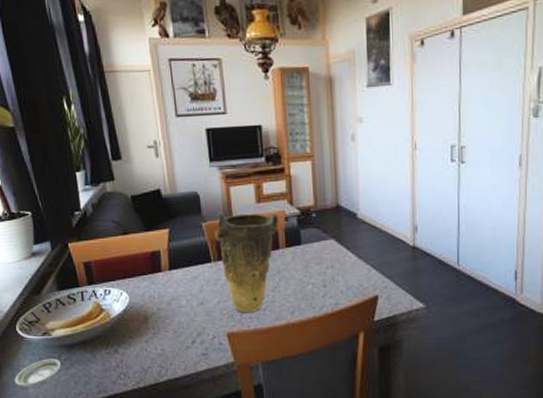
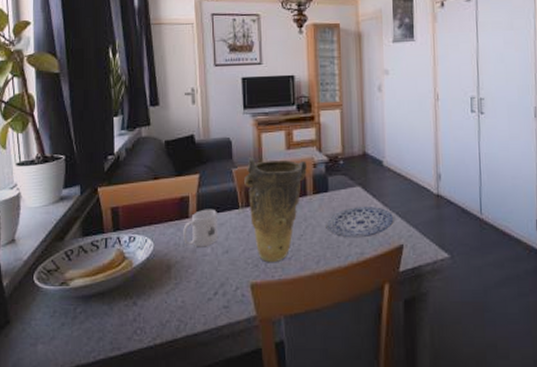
saucer: present [14,358,61,387] -> none [24,311,75,343]
mug: none [157,262,193,300] -> present [183,209,219,247]
plate: none [299,259,369,290] -> present [326,207,394,238]

